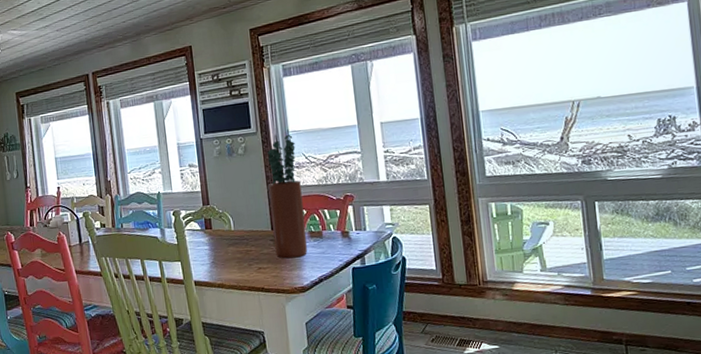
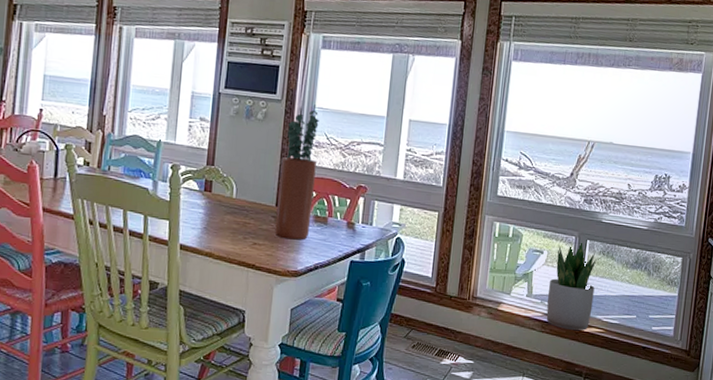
planter: none [563,206,618,299] -> present [546,243,597,331]

